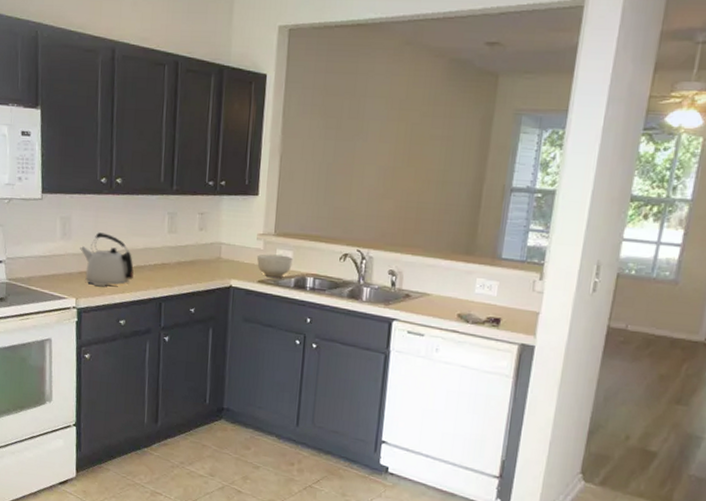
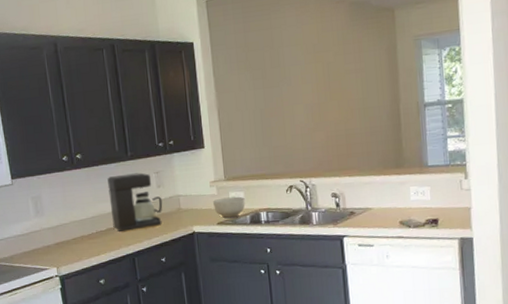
kettle: present [80,232,134,287] -> none [53,204,106,254]
coffee maker: none [144,209,203,273] -> present [107,172,163,232]

